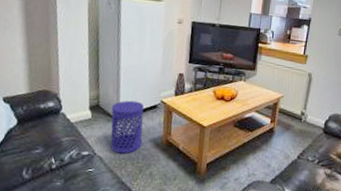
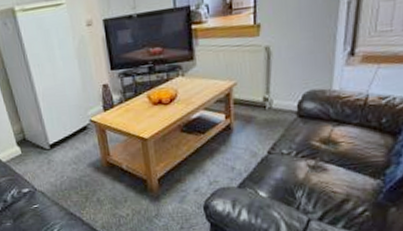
waste bin: present [110,100,145,154] -> none [38,126,82,185]

